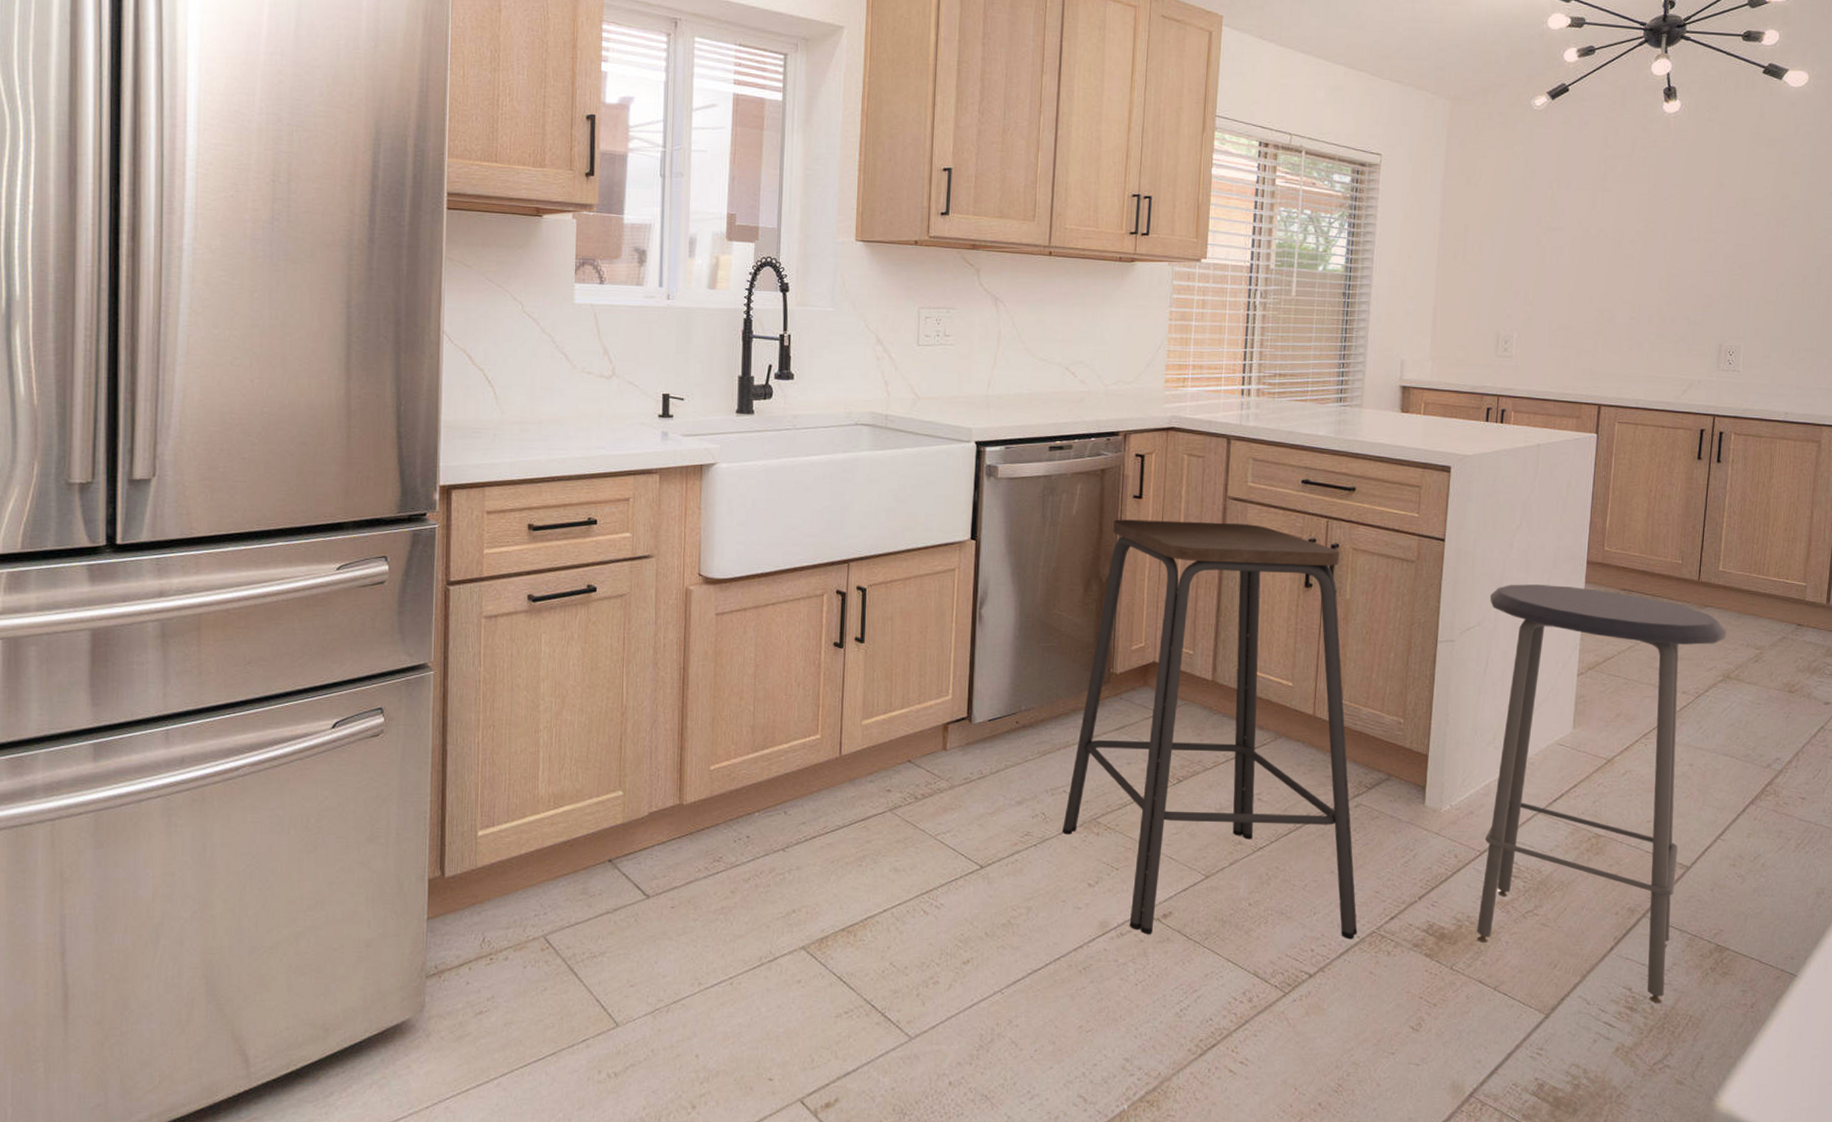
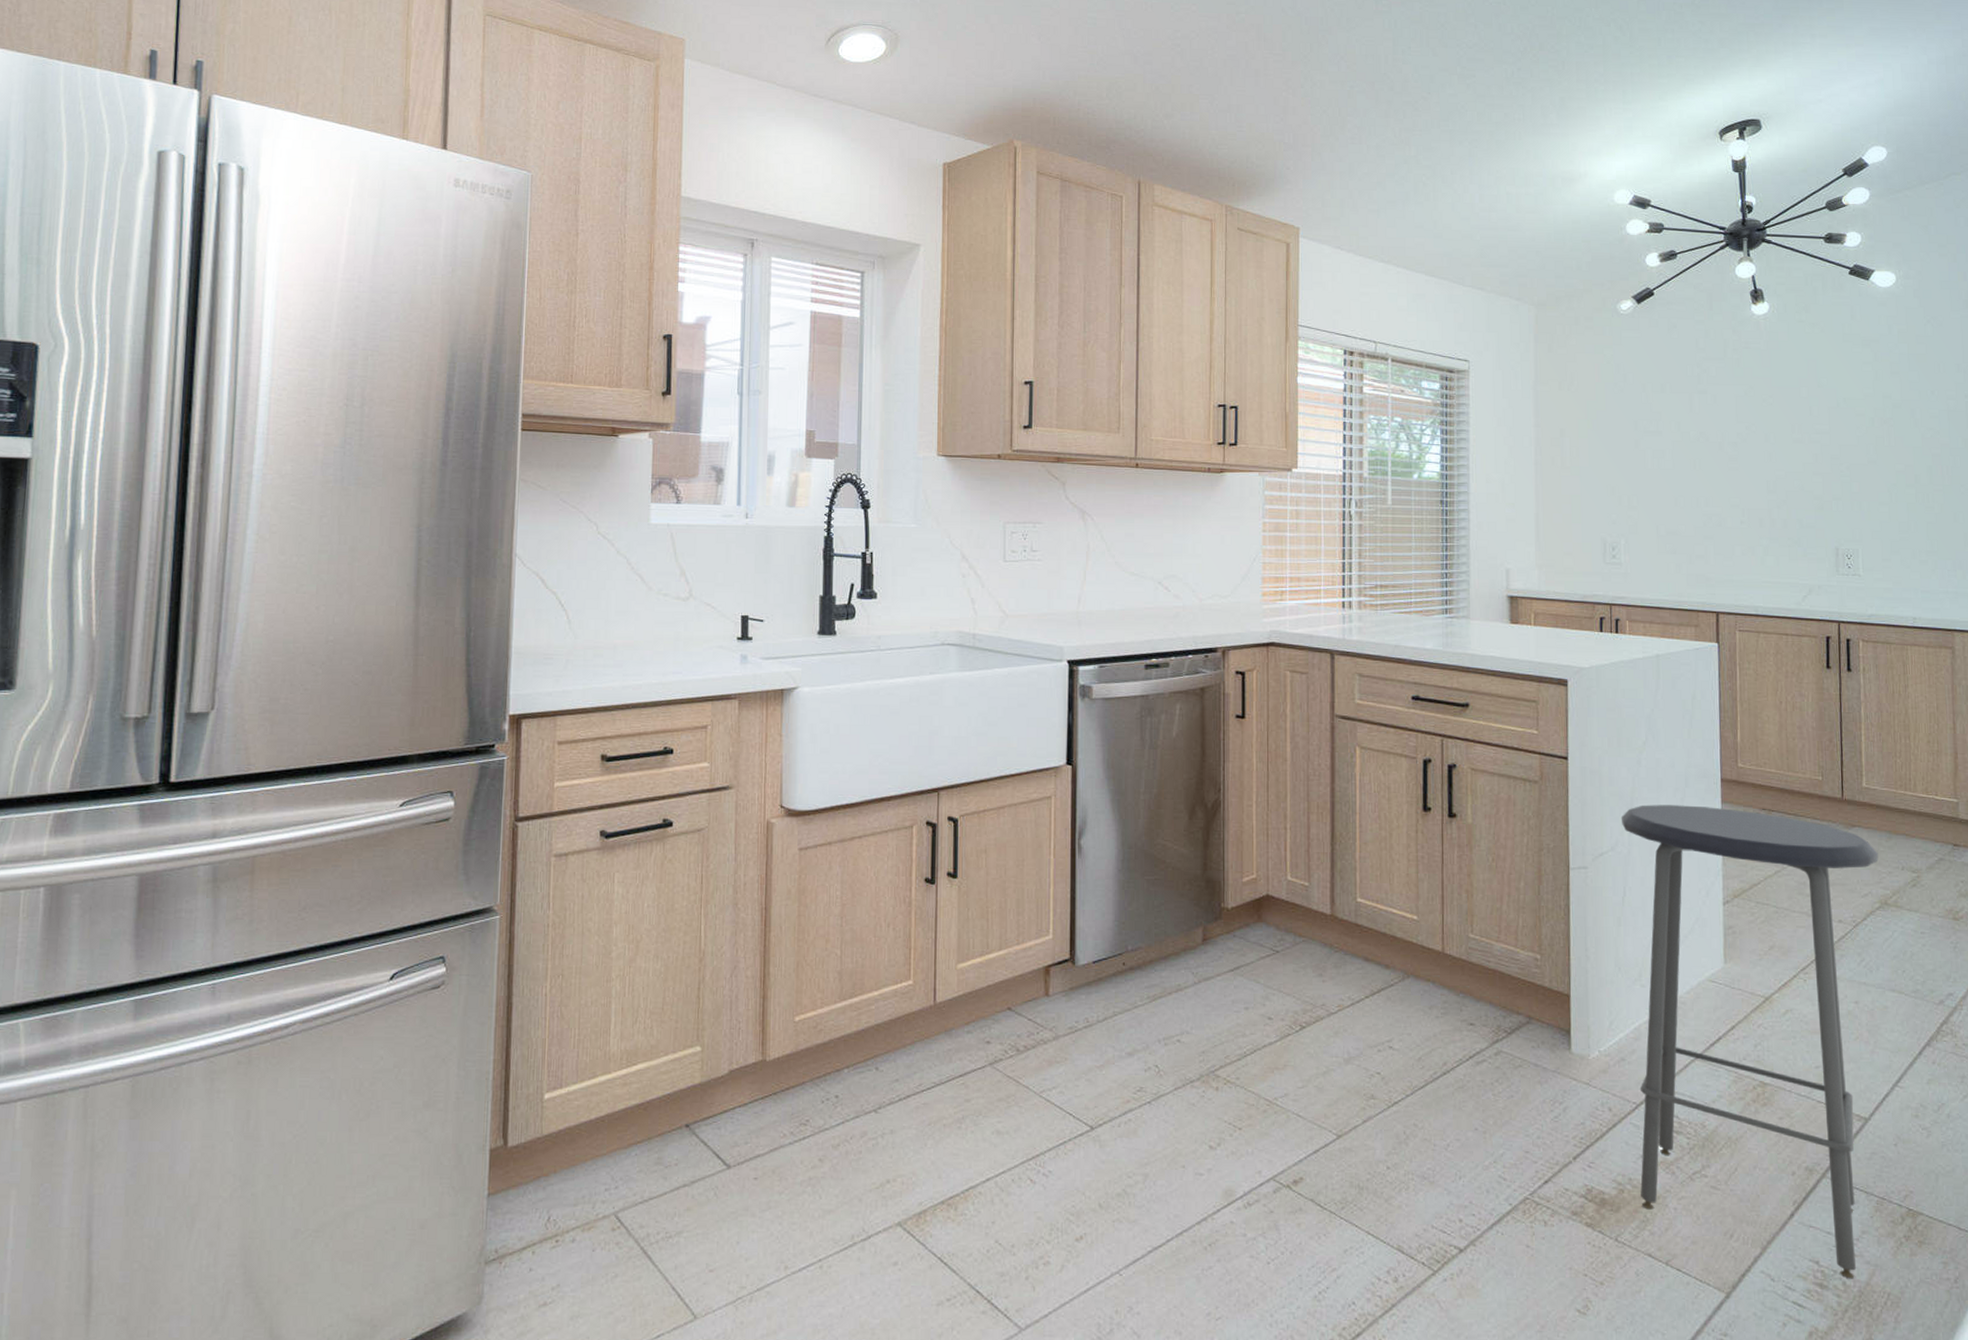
bar stool: present [1063,519,1358,940] -> none [1178,740,1509,1208]

